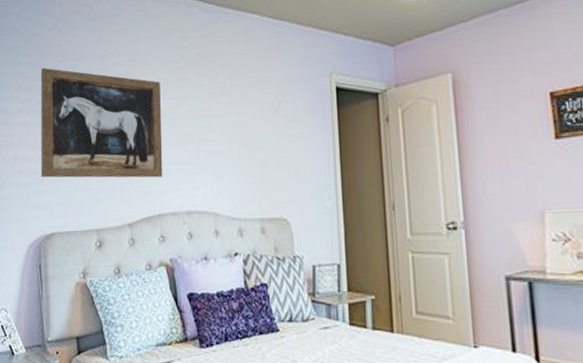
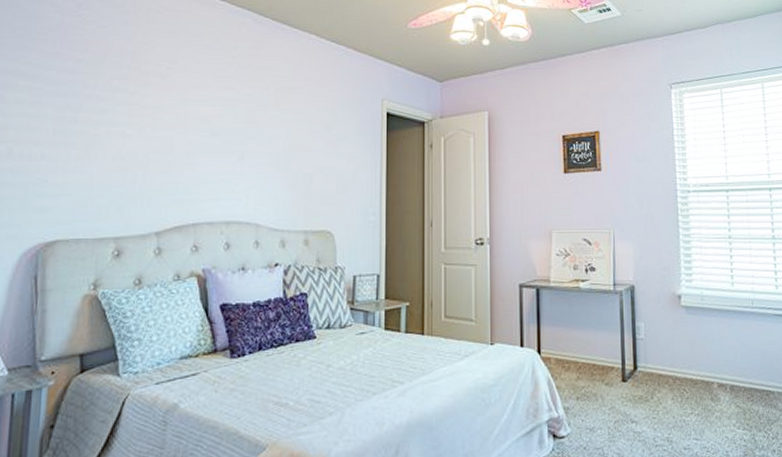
wall art: present [41,67,163,178] -> none [44,56,204,186]

